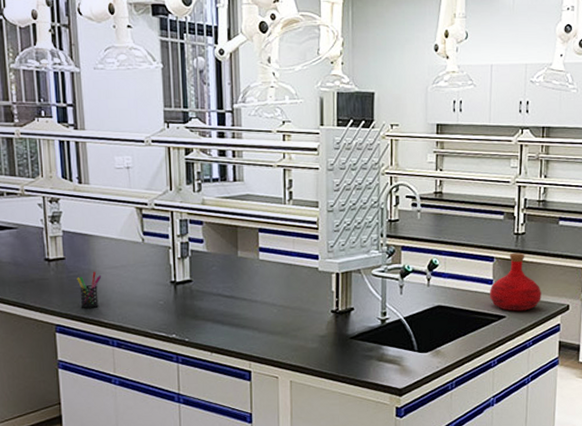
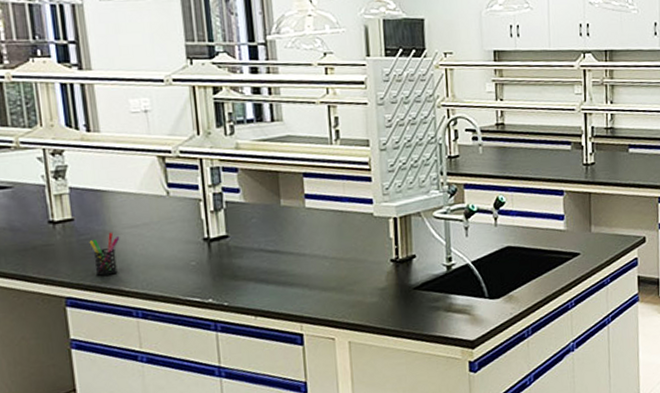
bottle: present [490,252,541,312] -> none [562,184,616,248]

